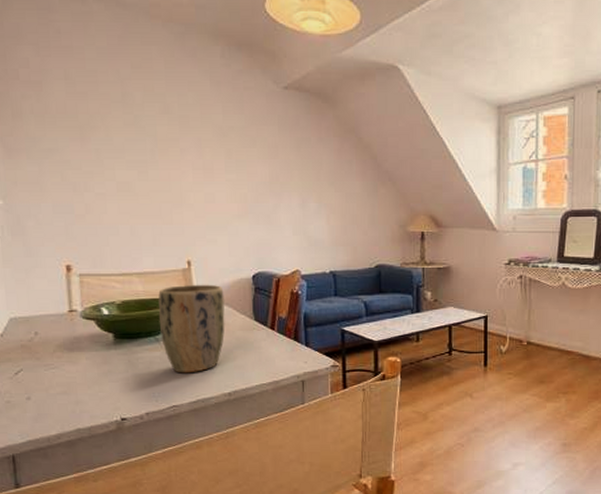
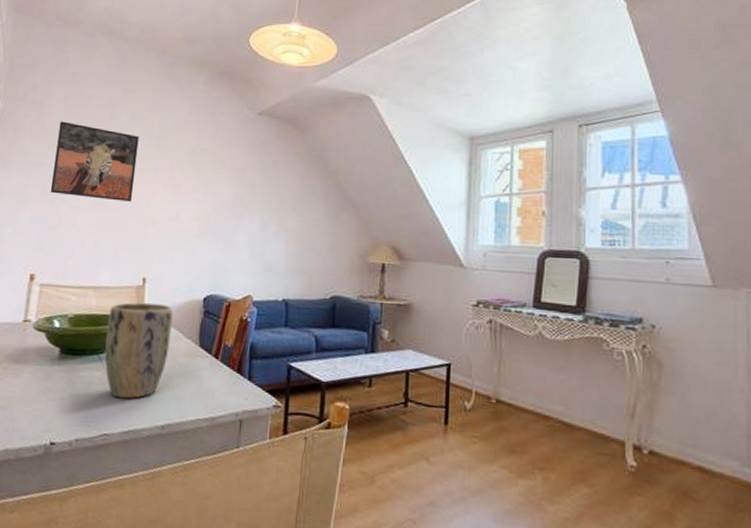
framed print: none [65,102,163,186] -> present [50,121,139,202]

